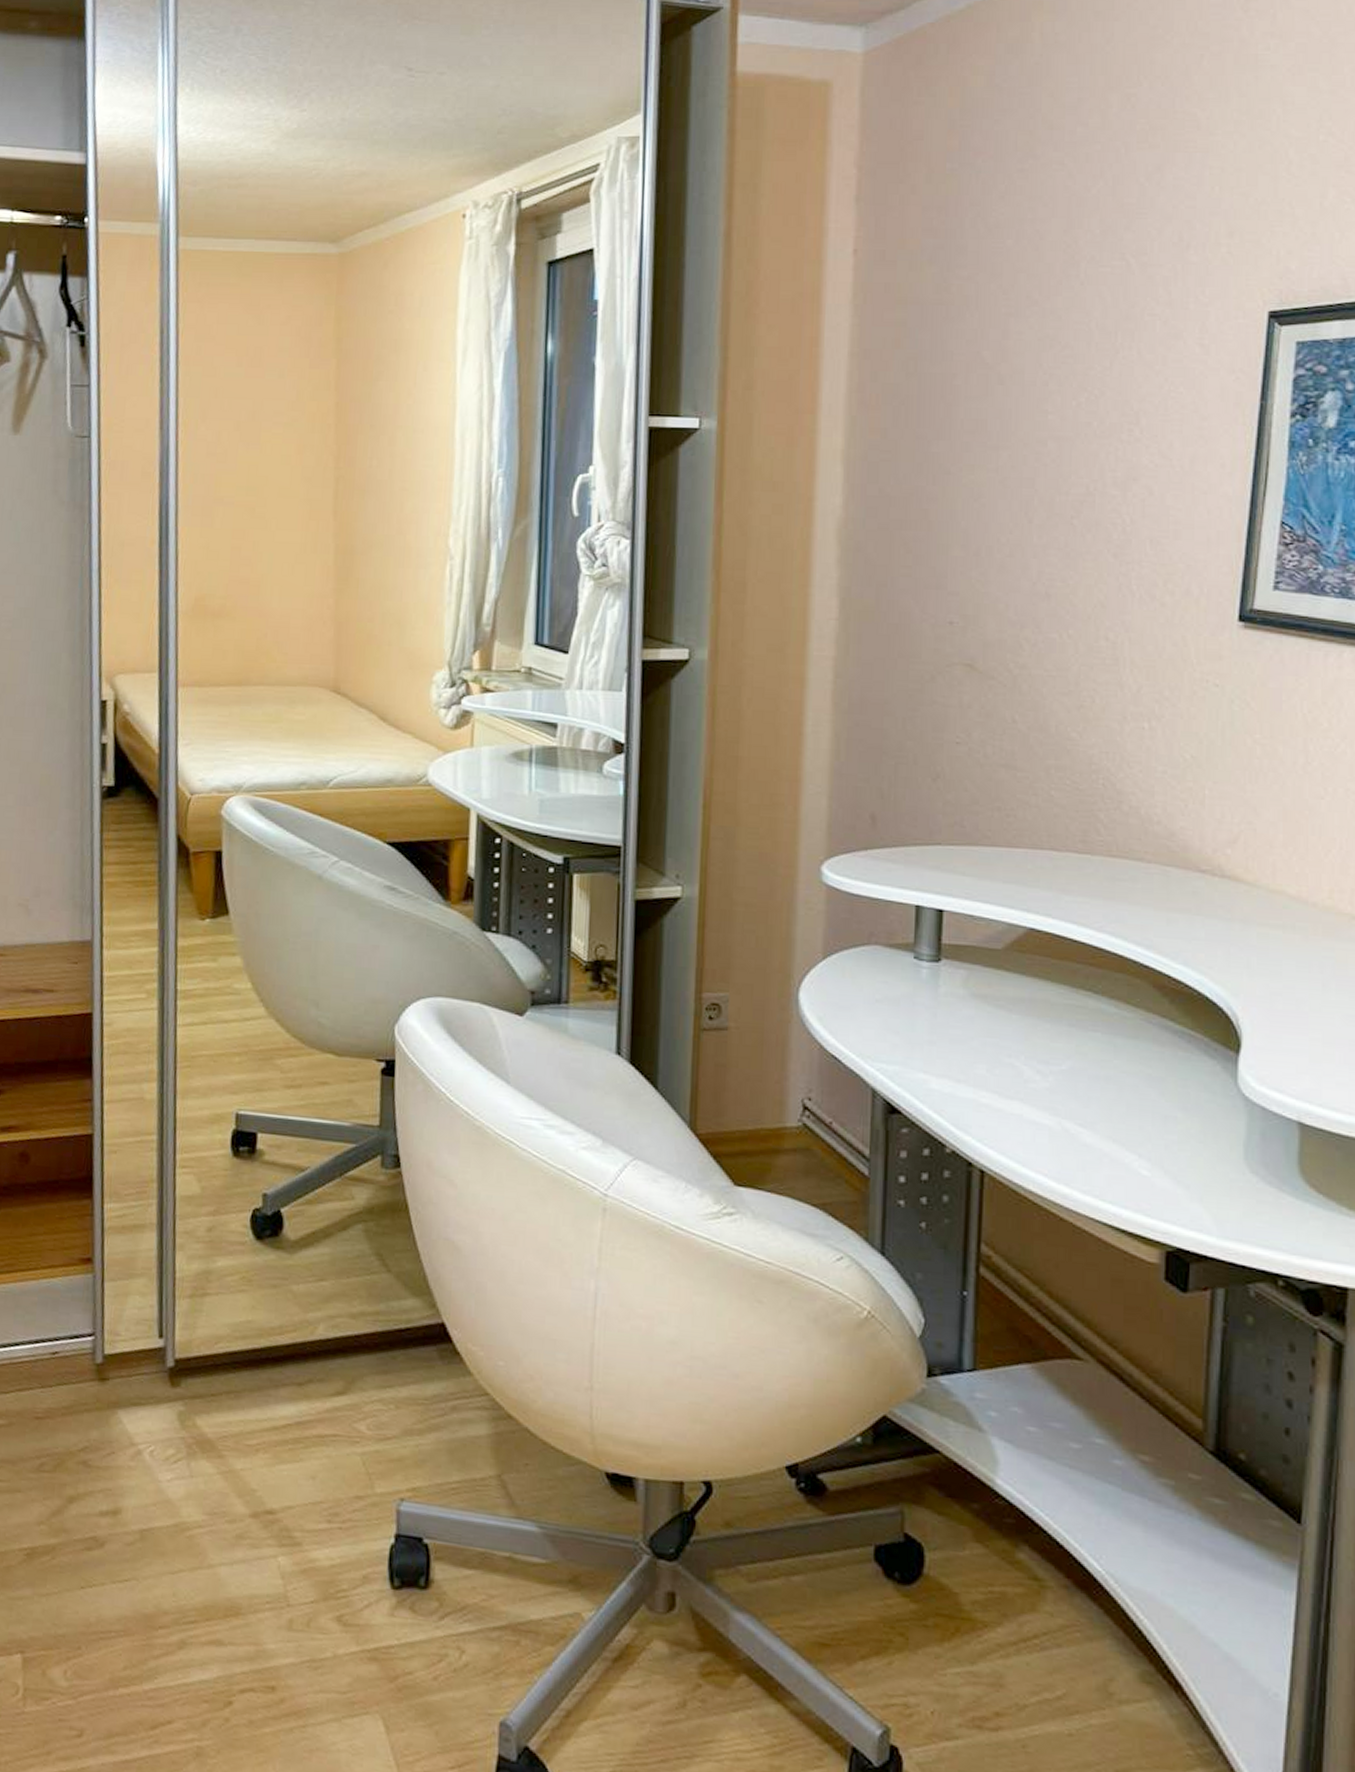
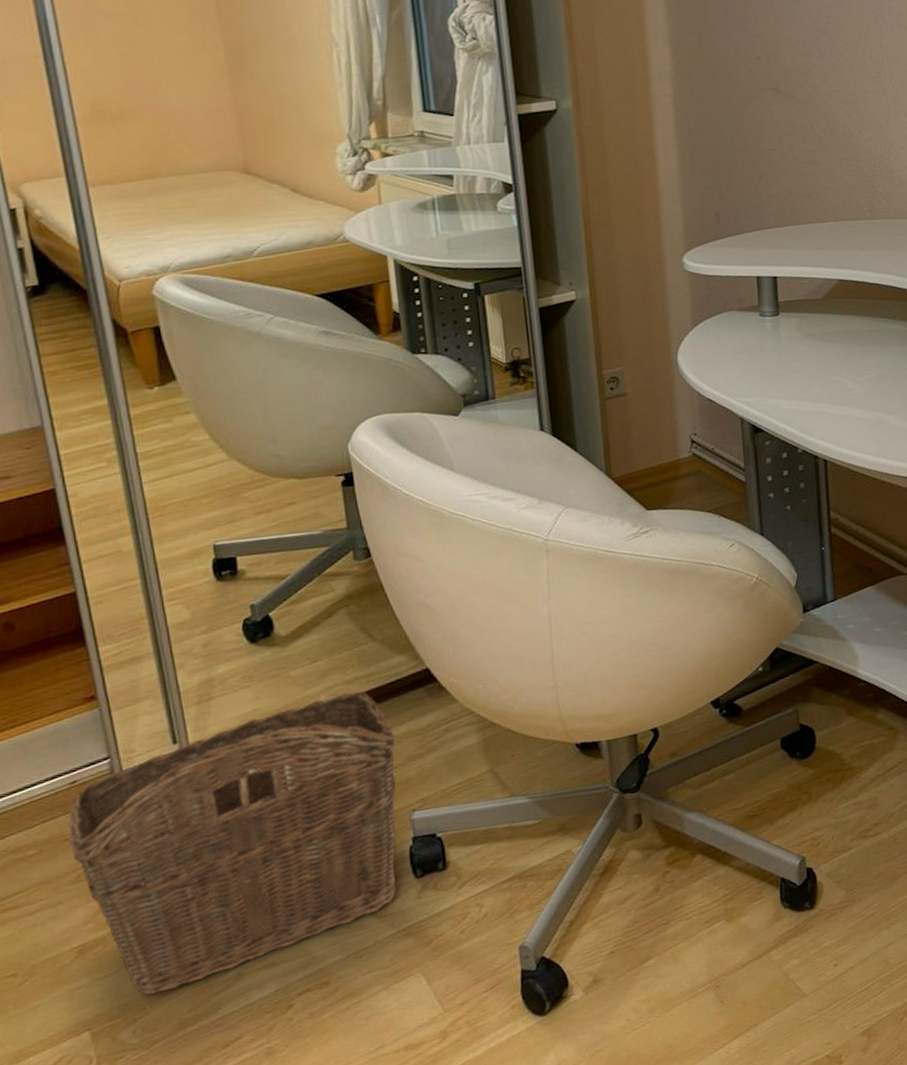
wicker basket: none [38,1327,395,1636] -> present [68,691,396,995]

